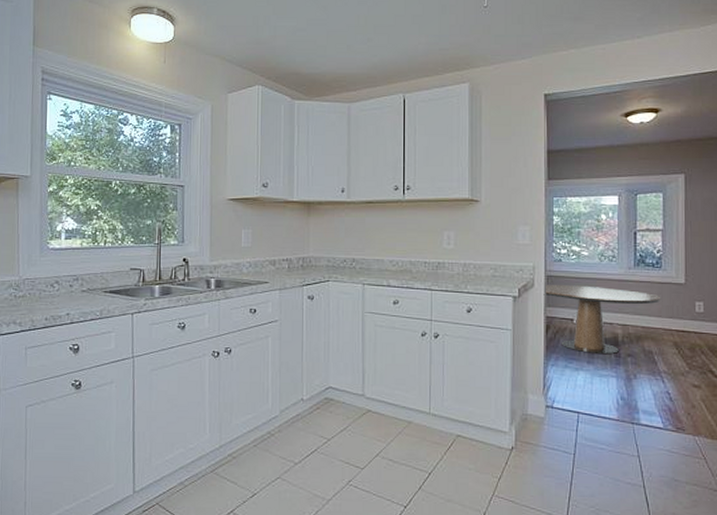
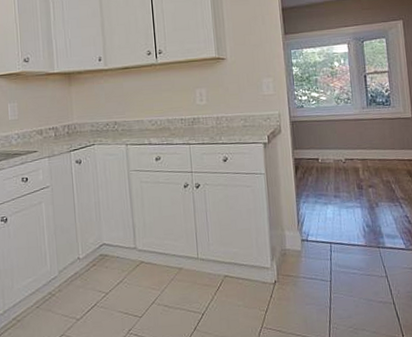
dining table: present [543,285,661,355] -> none [290,127,393,188]

